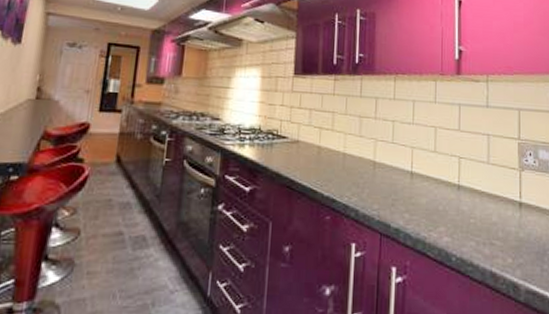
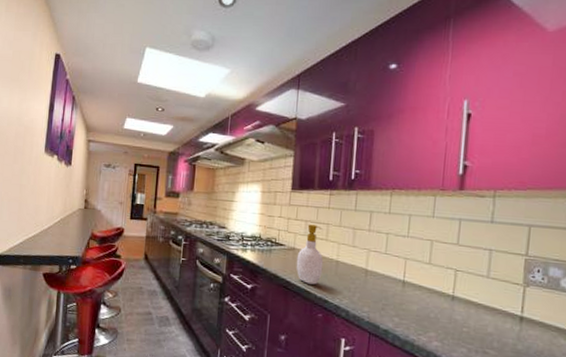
soap bottle: none [300,113,330,182] -> present [296,224,324,285]

